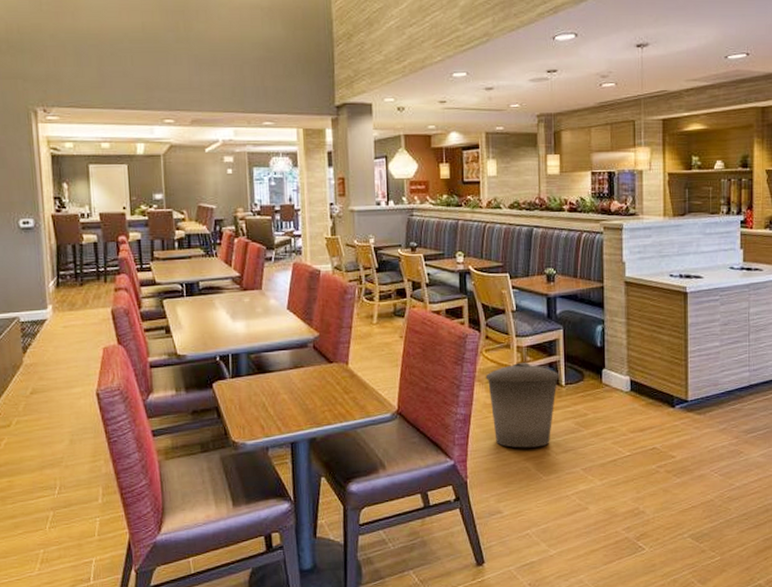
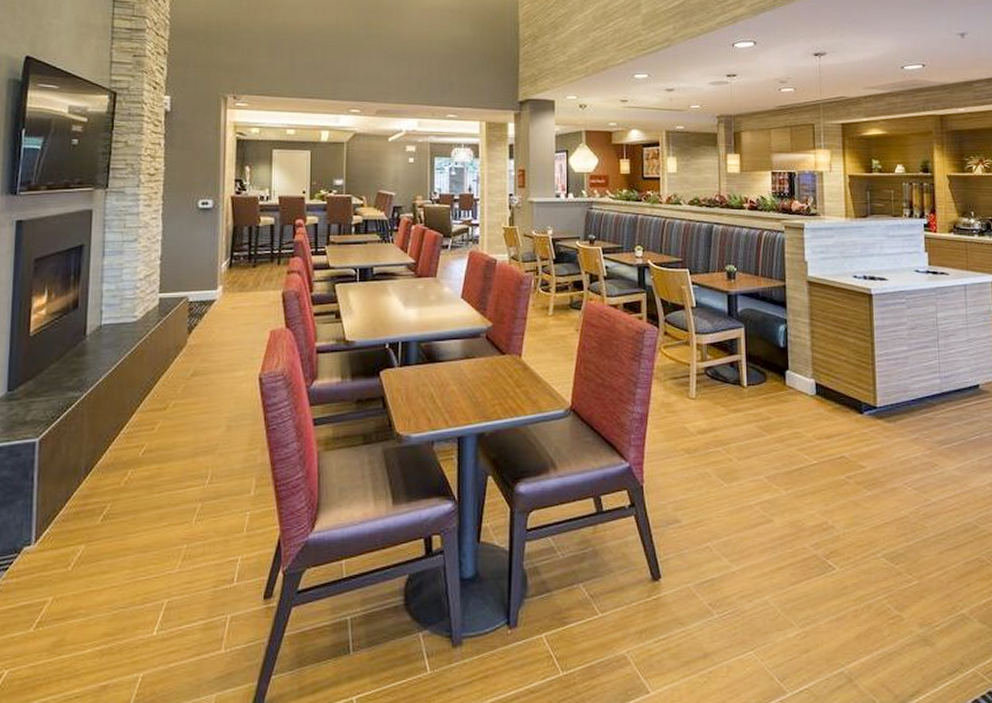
trash can: present [485,363,560,448] -> none [663,361,741,452]

